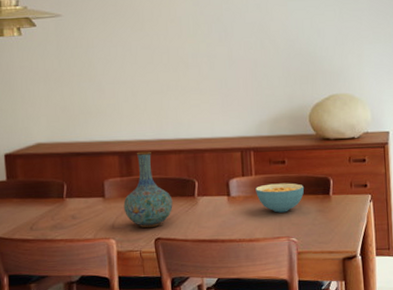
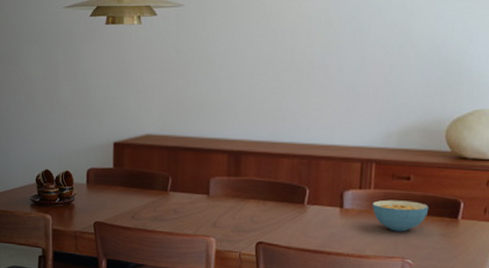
vase: present [123,151,173,229] -> none [227,152,280,231]

